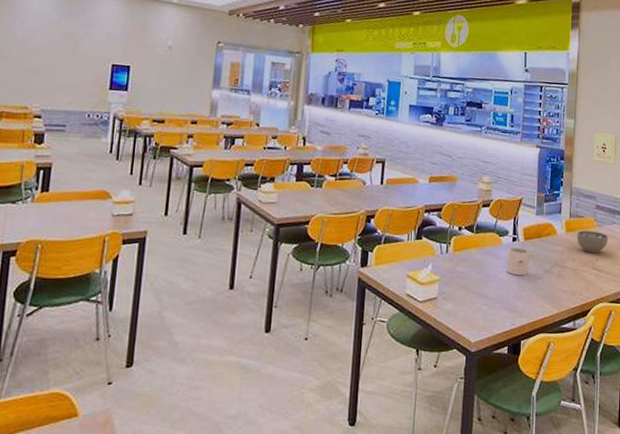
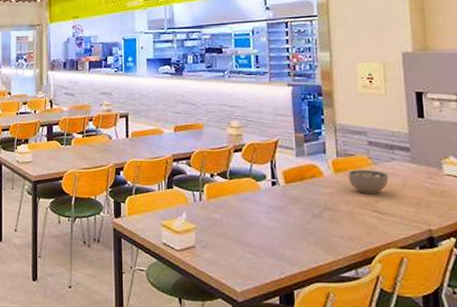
mug: present [507,248,537,276] -> none [268,192,302,222]

